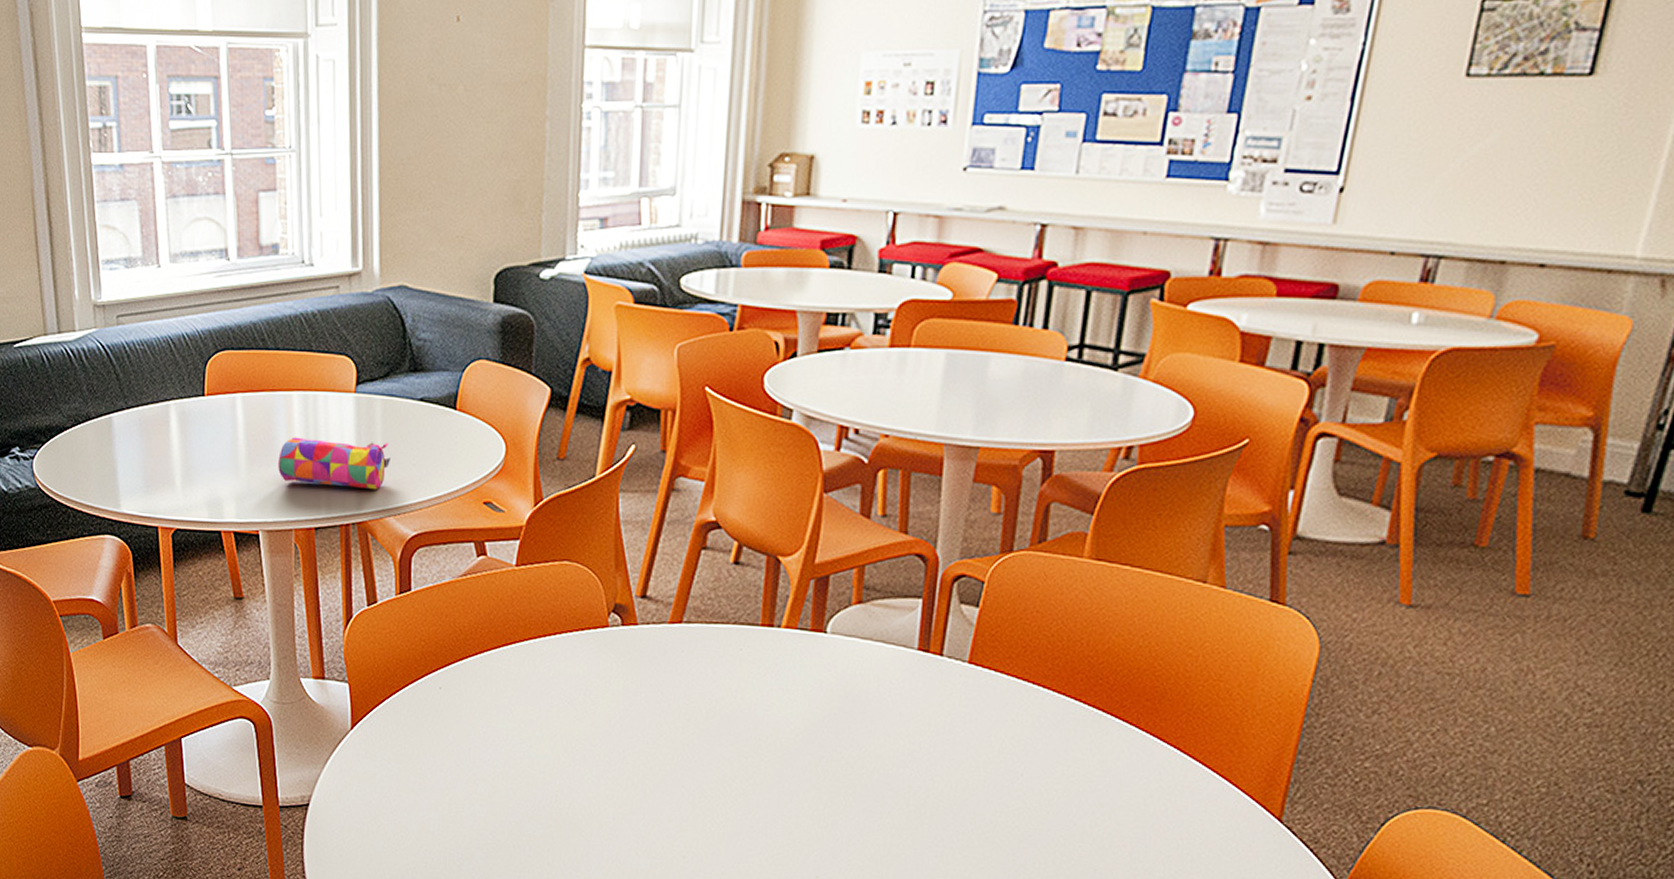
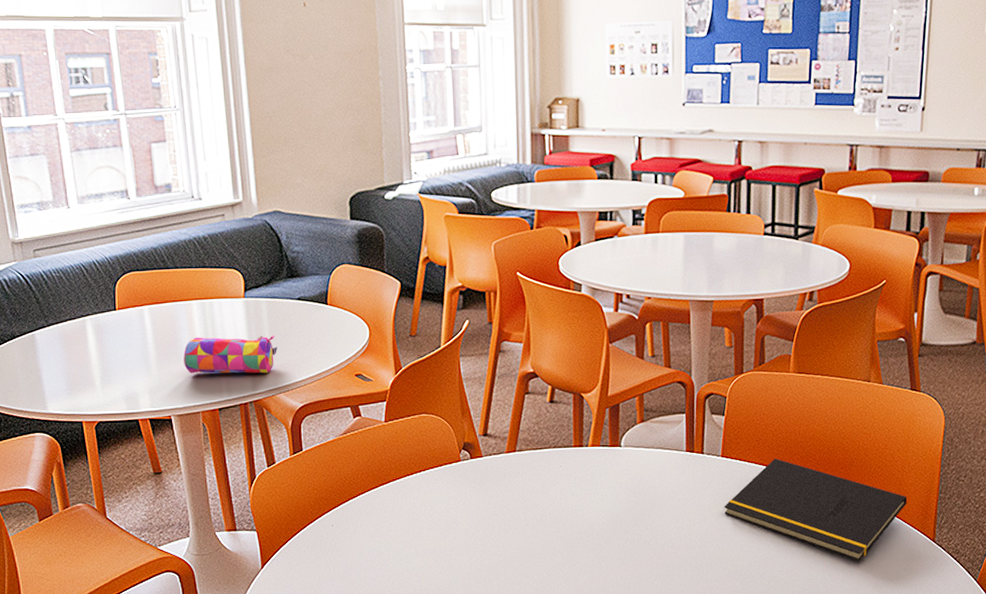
notepad: none [964,675,1245,833] -> present [724,458,907,561]

